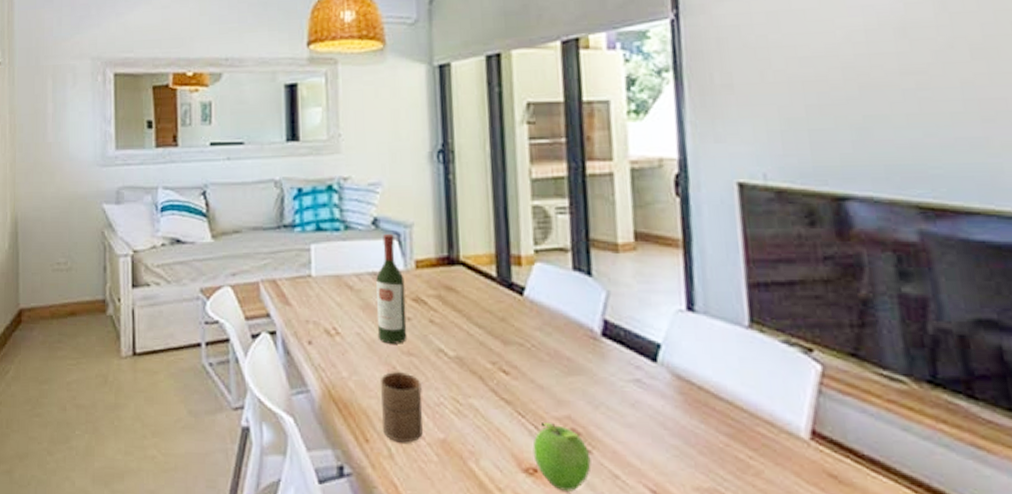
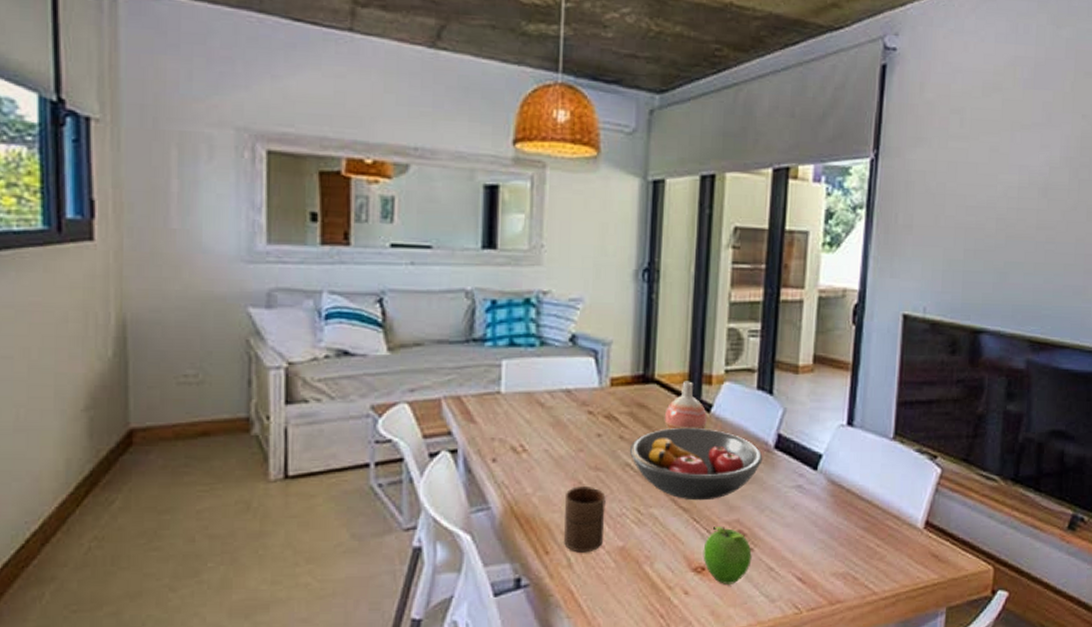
wine bottle: present [376,233,407,344] -> none [566,350,598,460]
fruit bowl: none [440,311,590,393] -> present [629,427,763,501]
vase: none [474,262,521,314] -> present [664,381,707,430]

